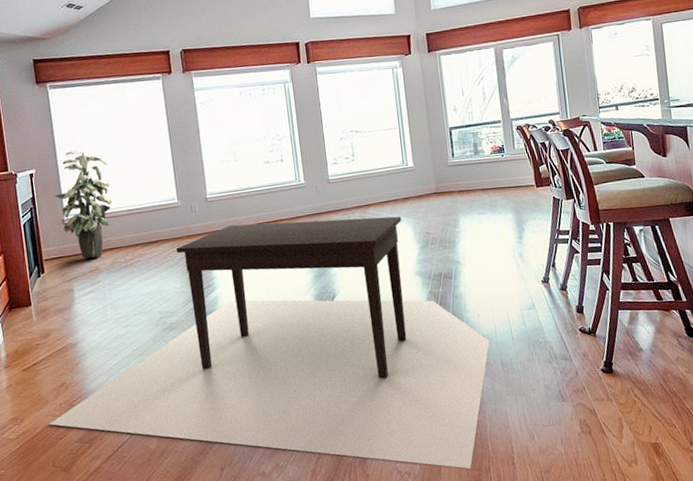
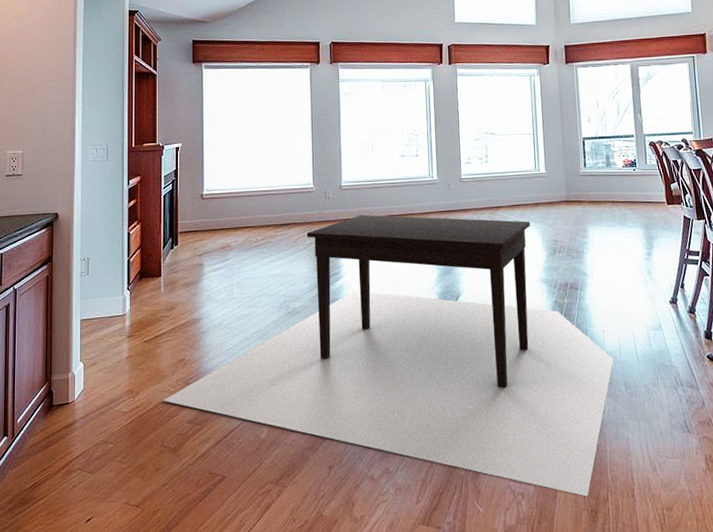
indoor plant: present [55,150,112,258] -> none [197,129,250,234]

